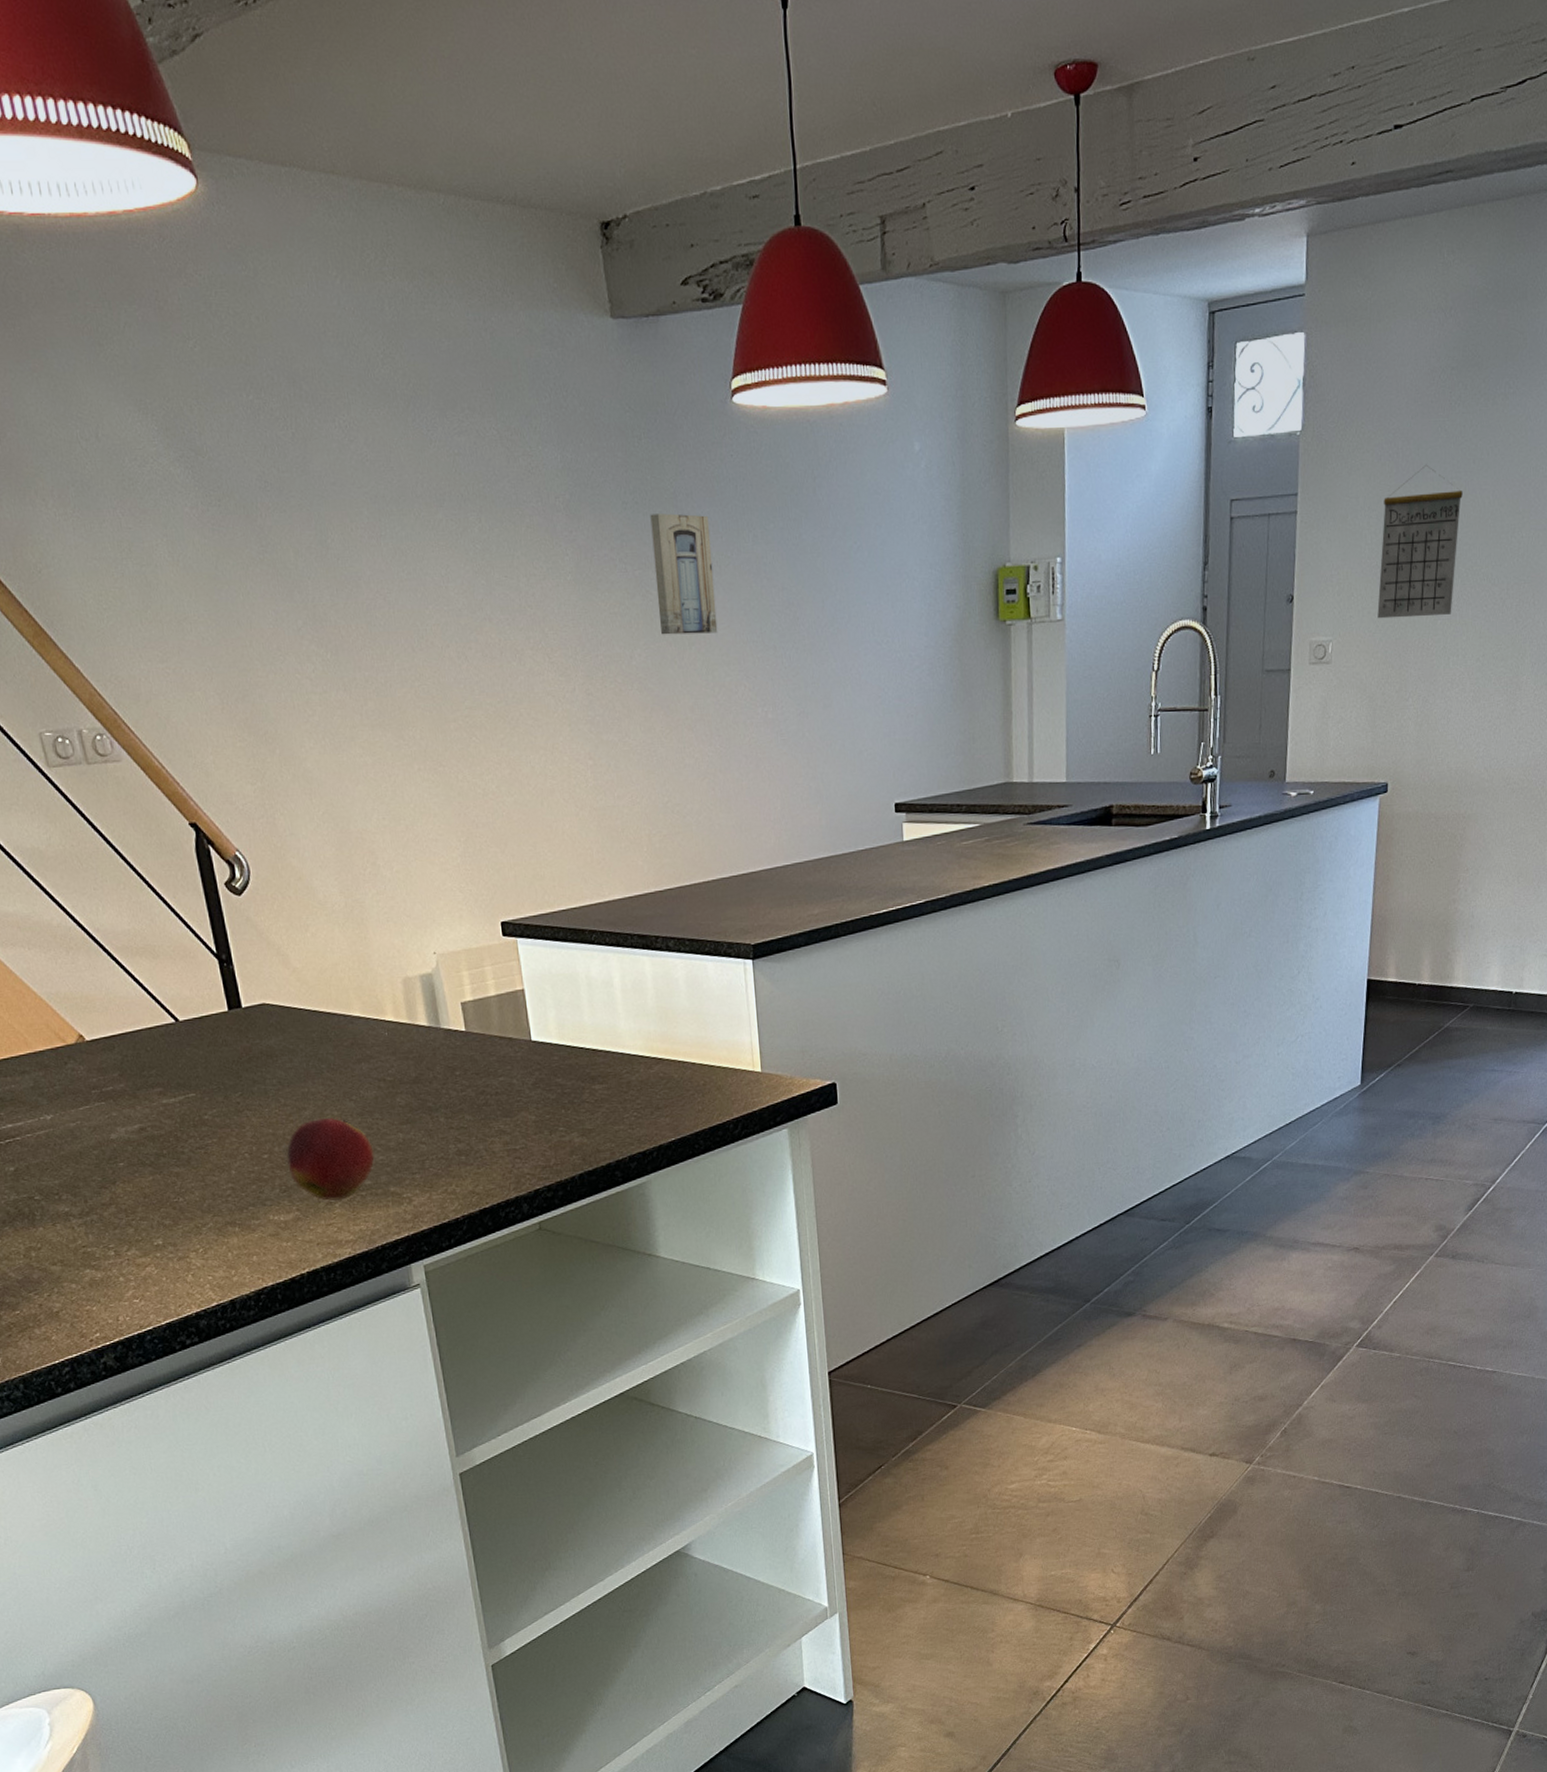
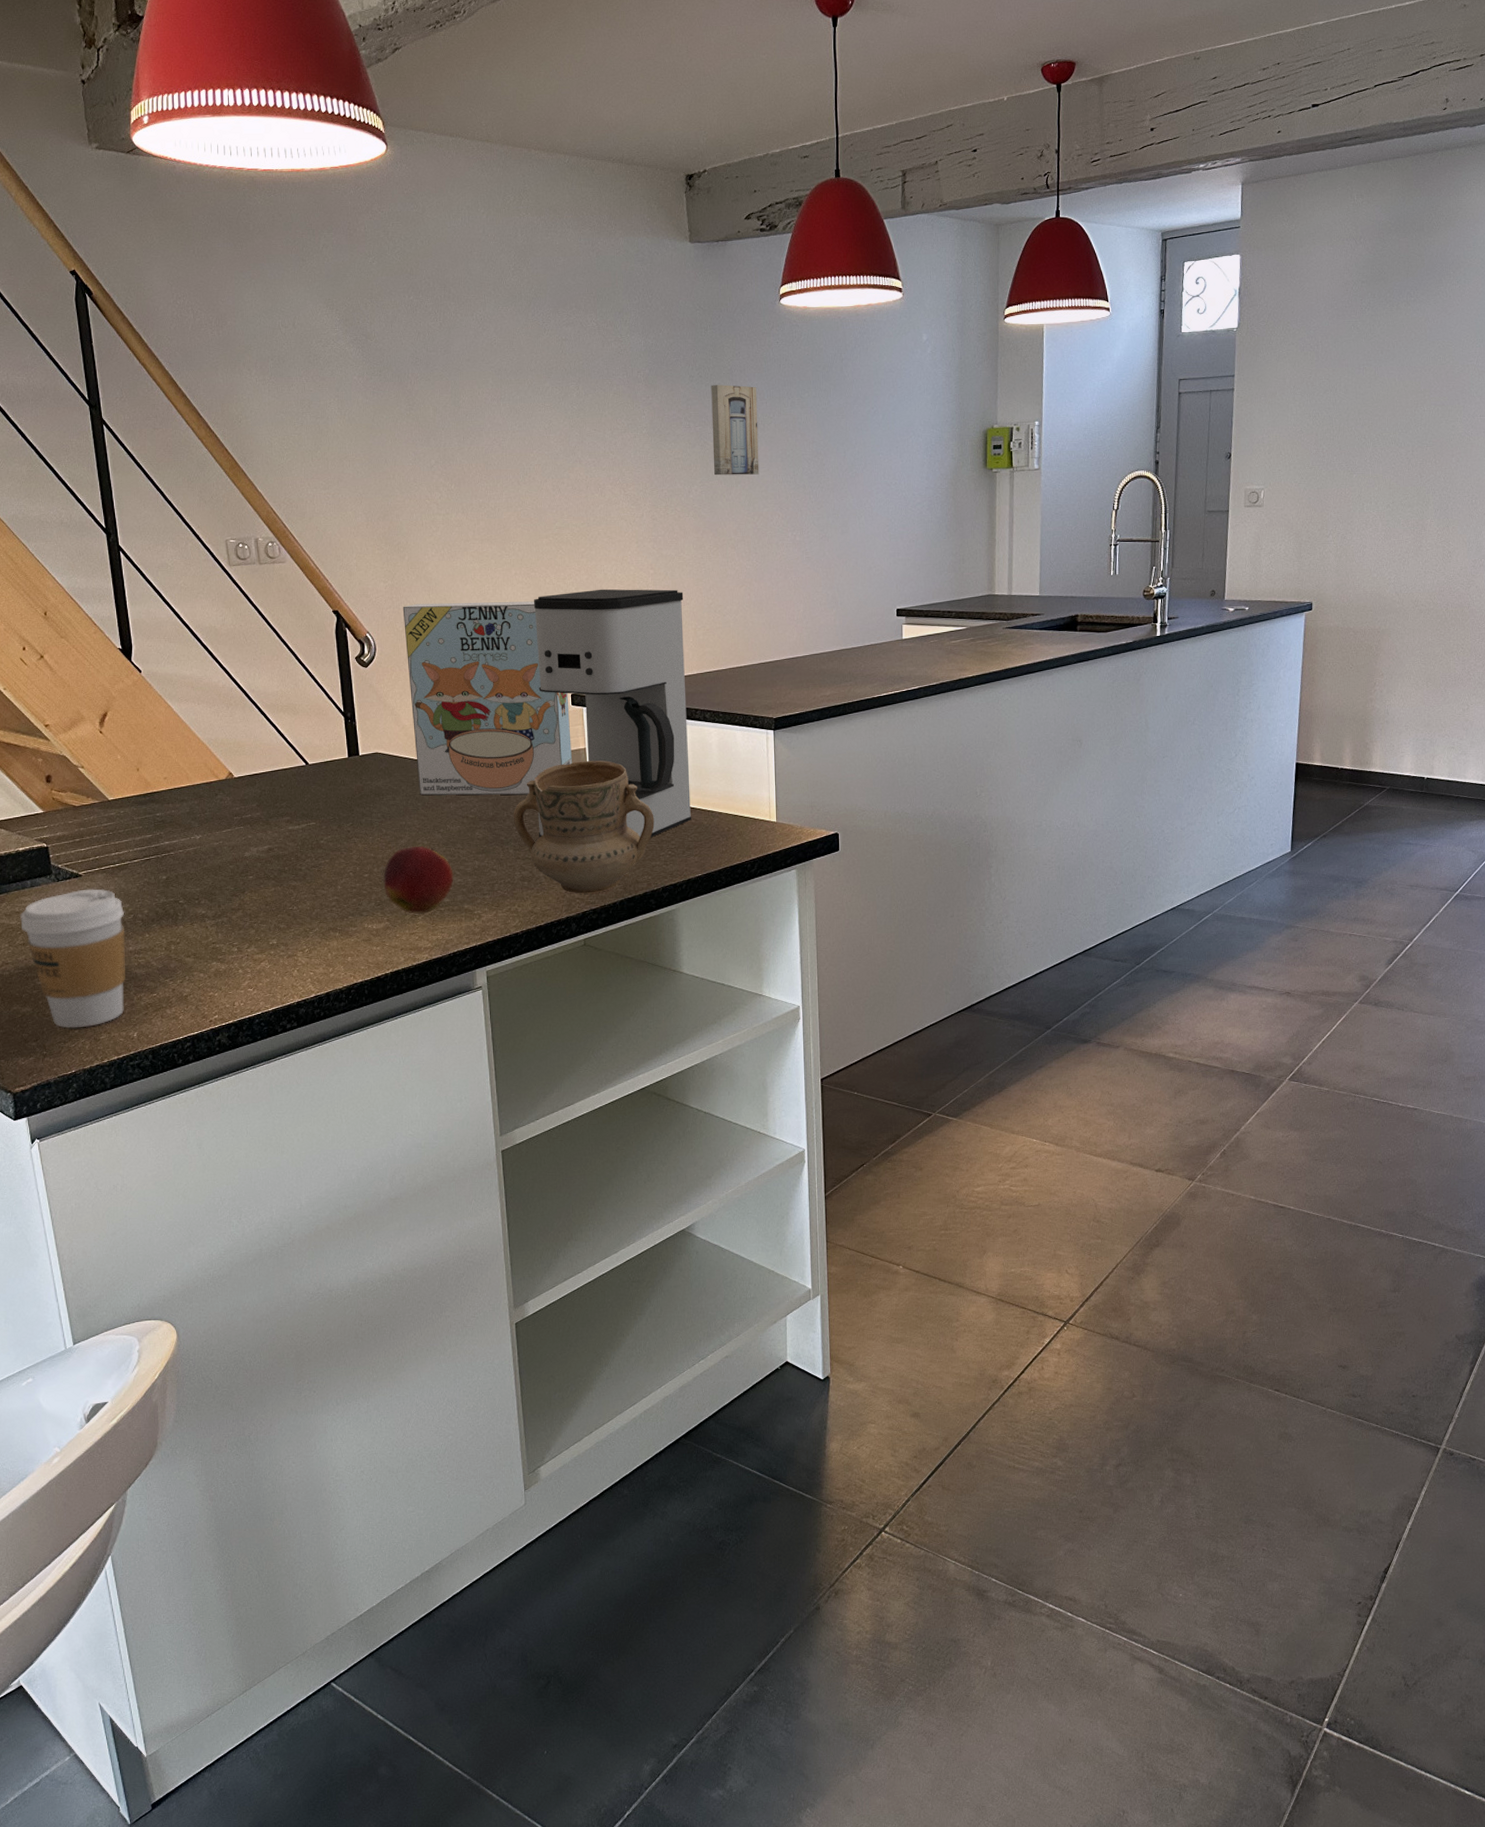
cereal box: none [278,804,508,1055] -> present [402,601,572,796]
mug: none [440,1004,615,1168] -> present [513,760,655,894]
coffee maker: none [445,785,660,1102] -> present [534,589,692,838]
calendar: present [1377,464,1463,619] -> none [1302,354,1373,472]

